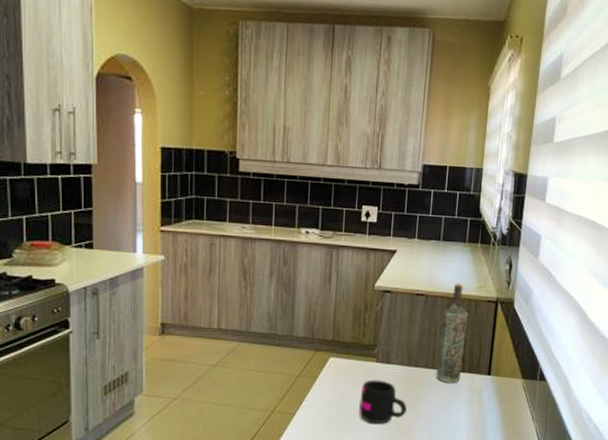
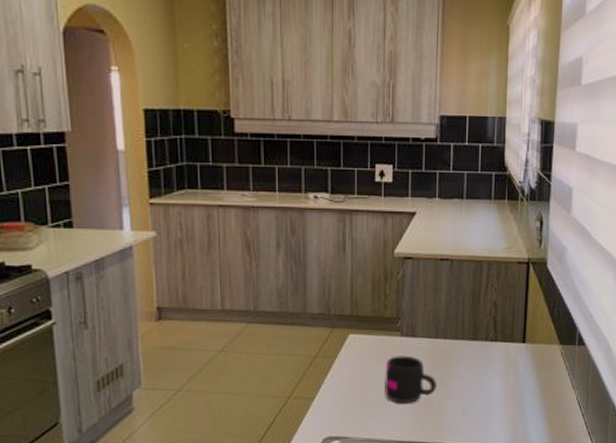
bottle: present [436,283,468,383] -> none [467,244,498,354]

